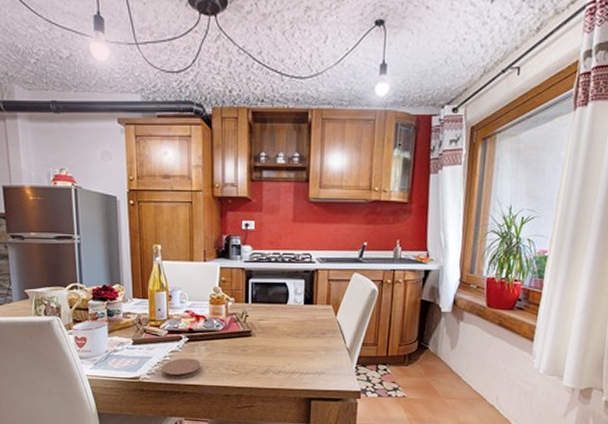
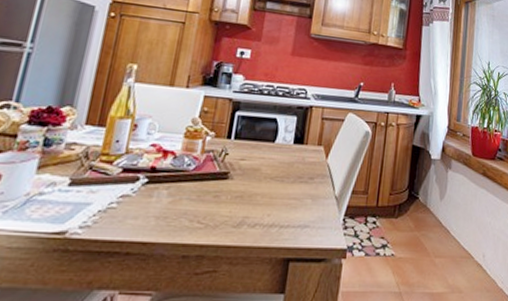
coaster: present [161,358,201,380] -> none [99,205,158,235]

